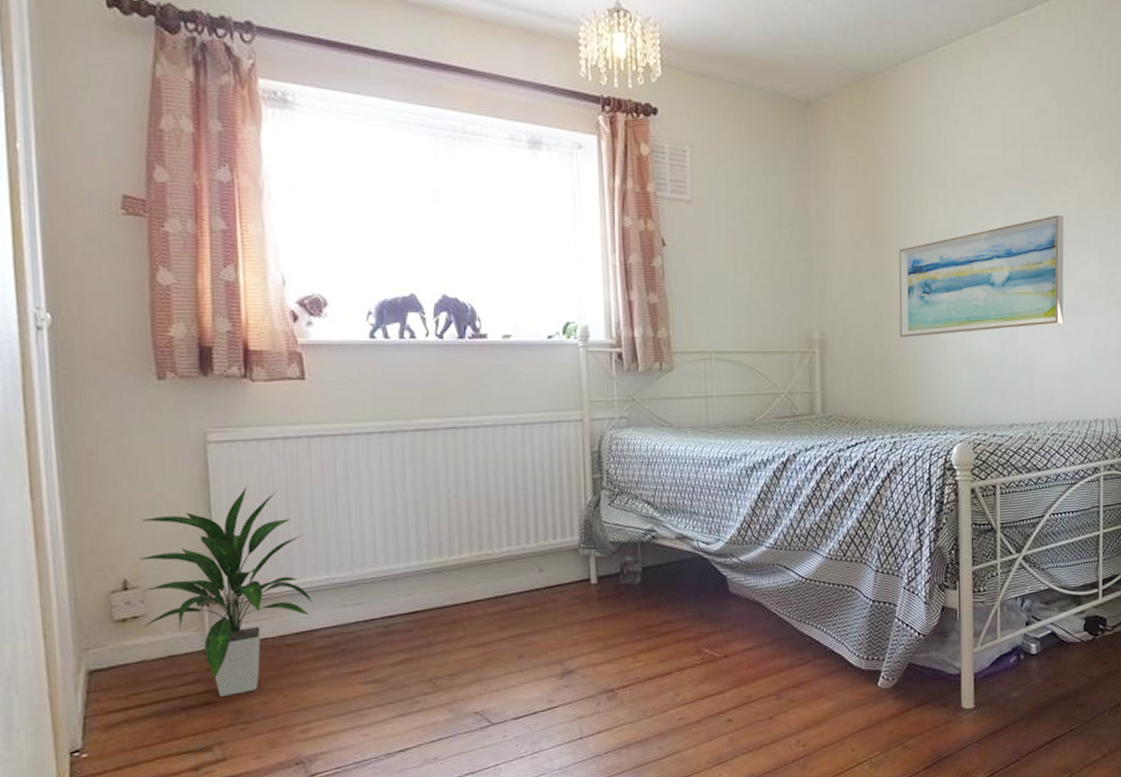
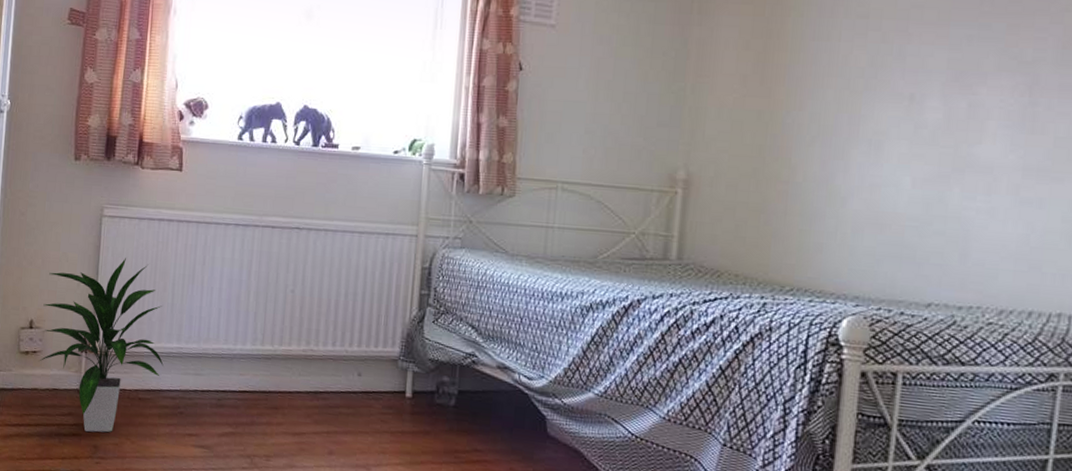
wall art: present [899,214,1064,338] -> none [786,54,1037,190]

